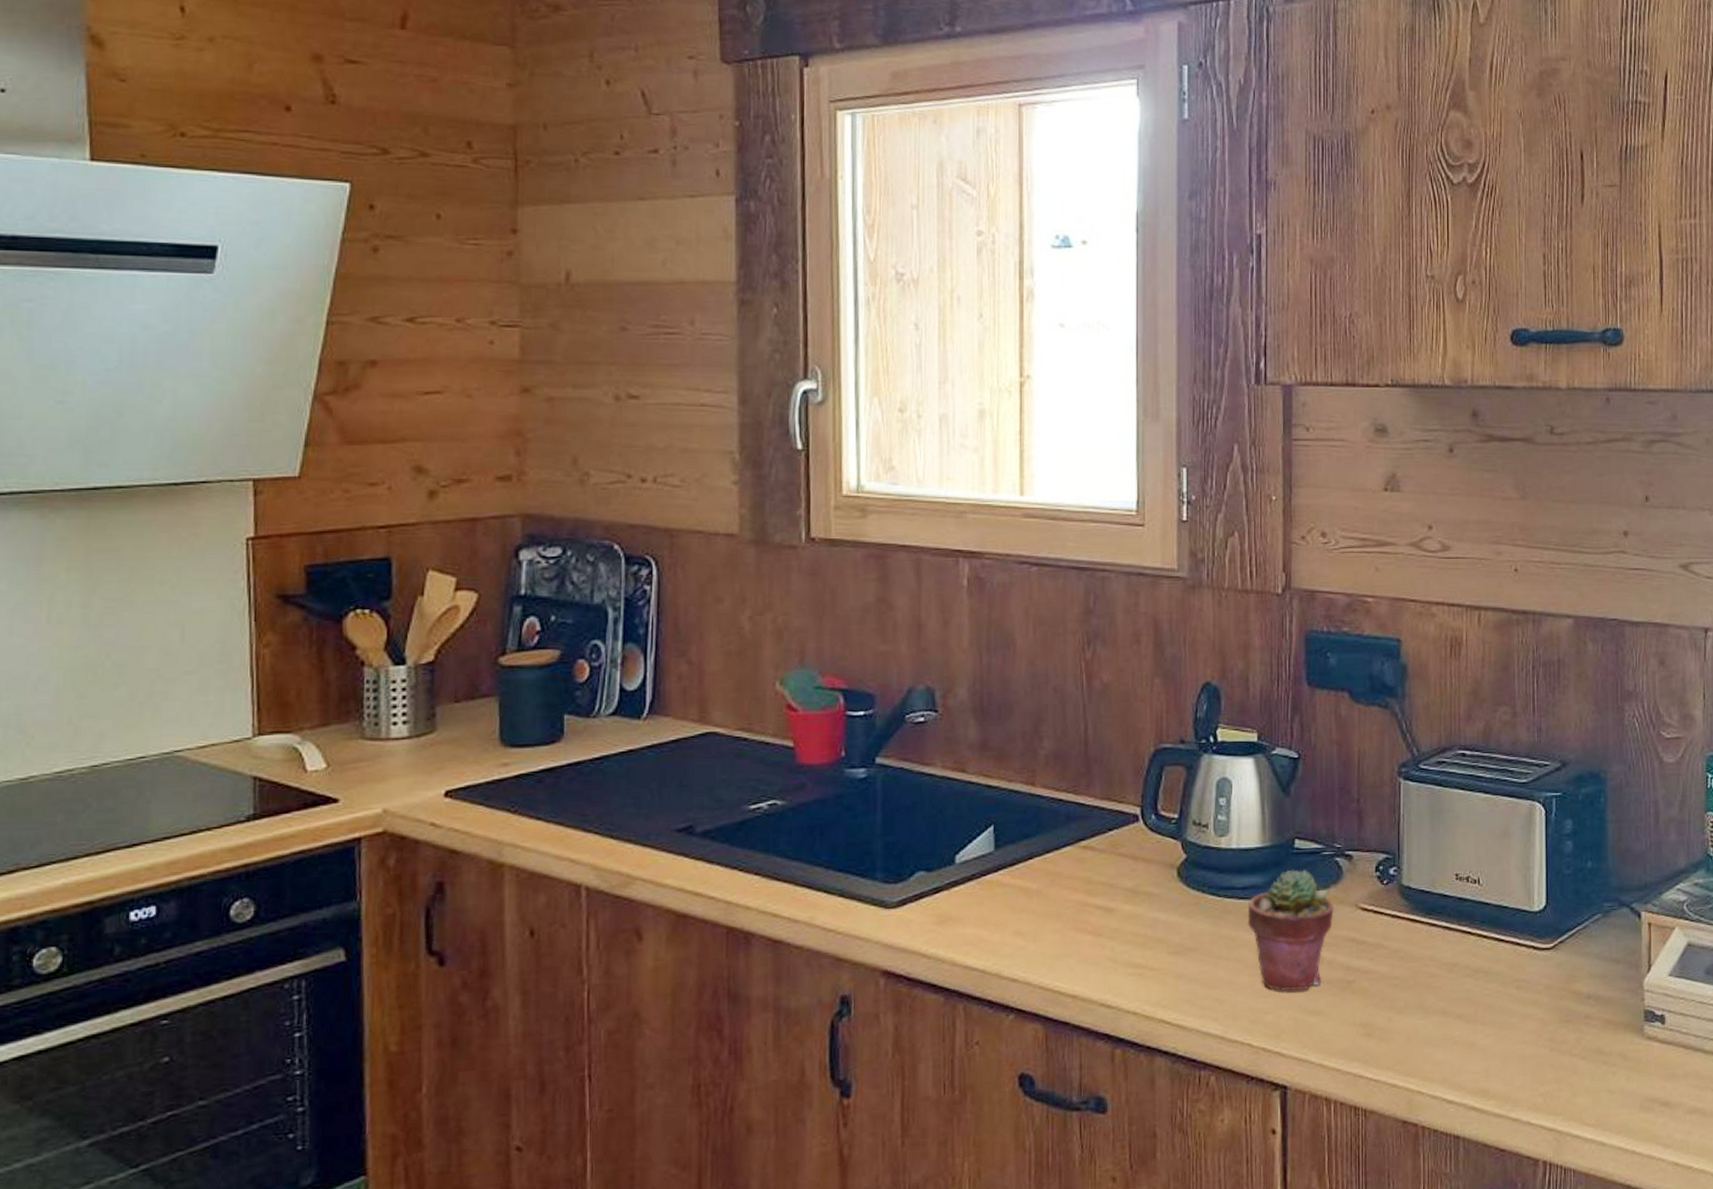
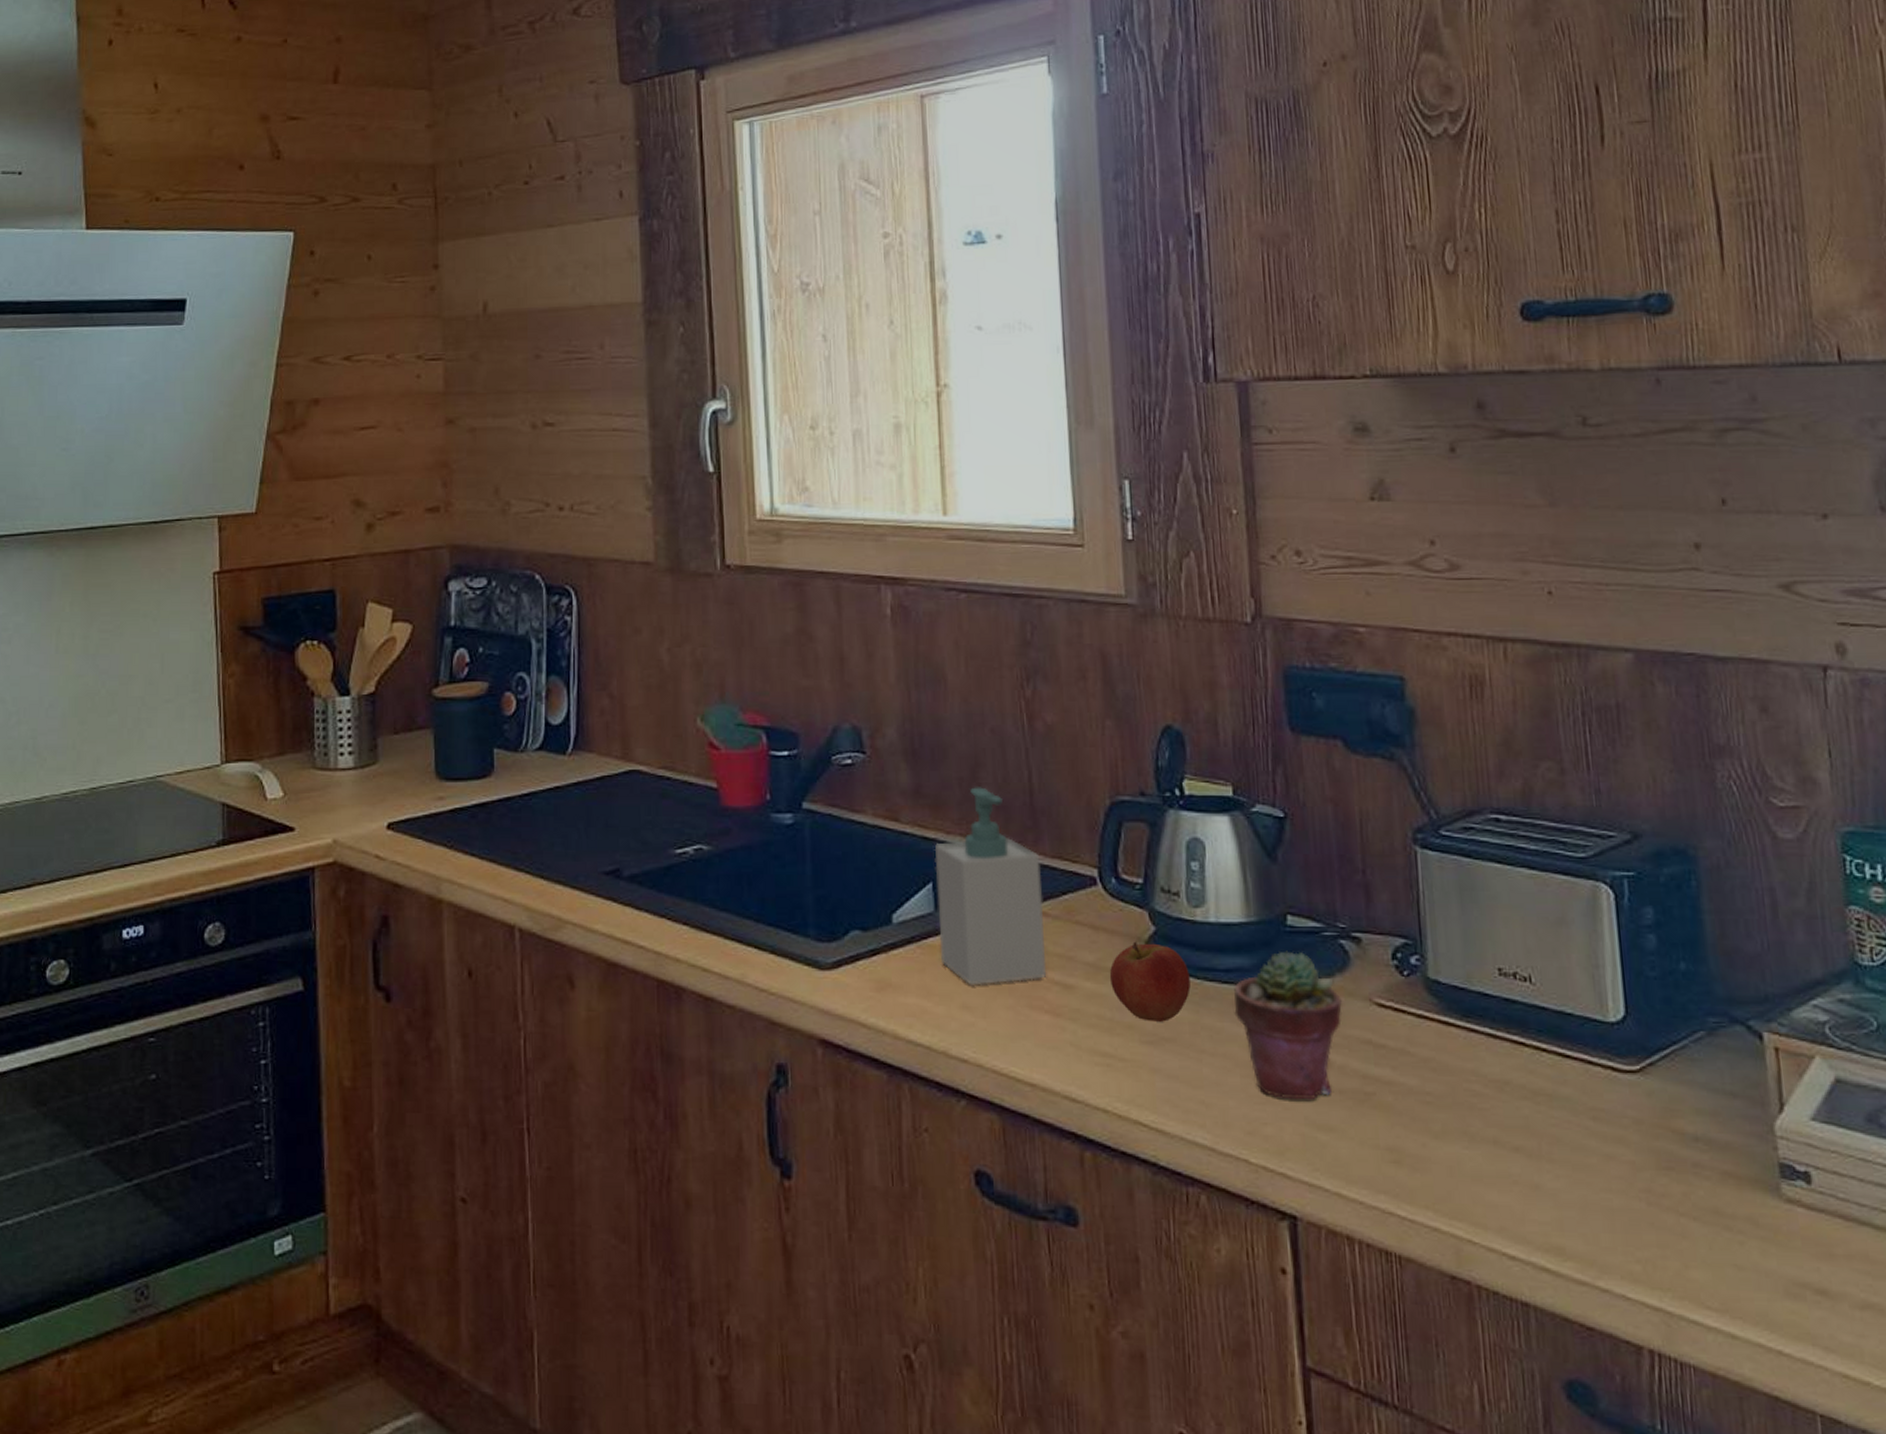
soap bottle: none [996,739,1092,914] -> present [934,787,1046,985]
apple: none [1145,868,1213,935] -> present [1109,941,1191,1022]

